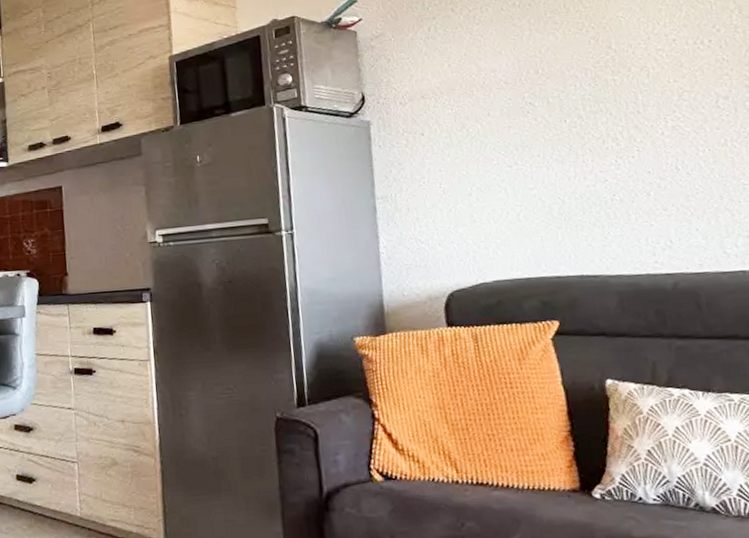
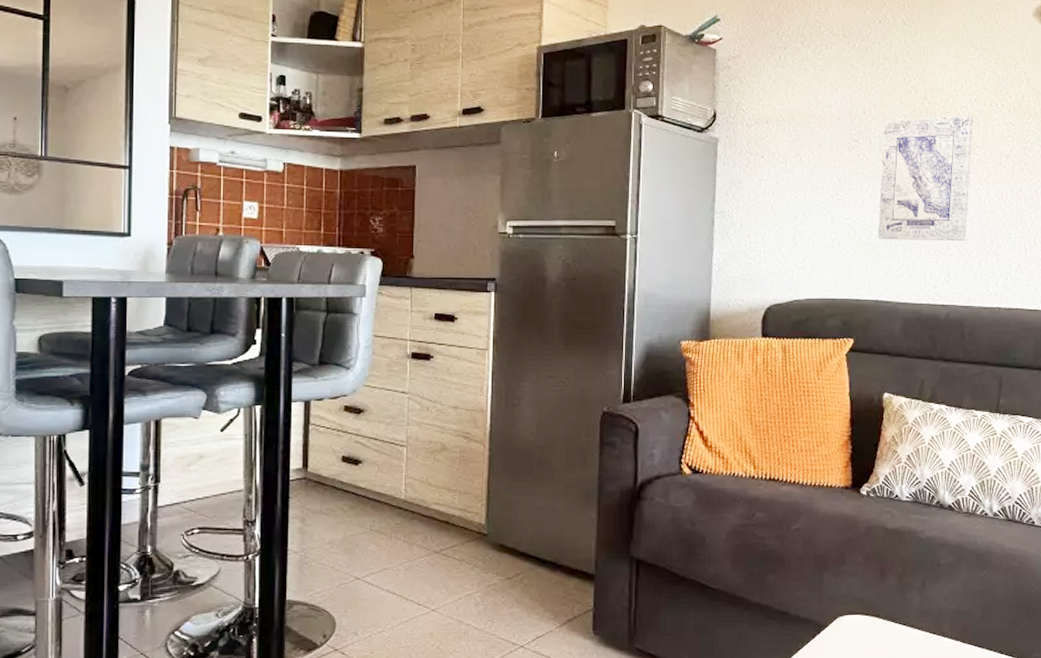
wall art: none [562,57,686,208] -> present [877,114,974,242]

